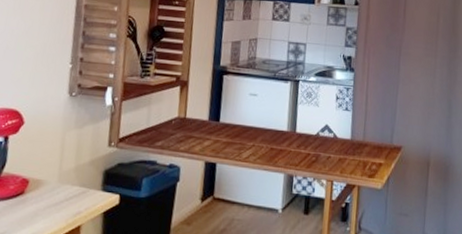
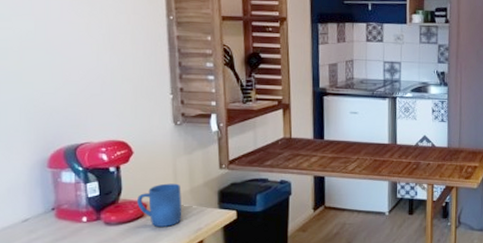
mug: none [19,158,67,207] -> present [137,183,182,227]

